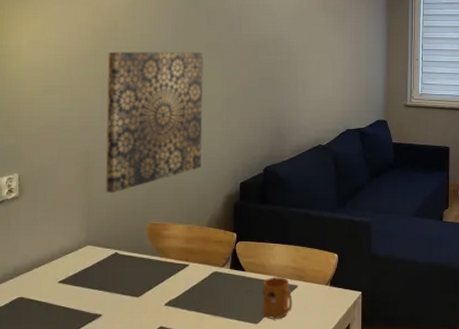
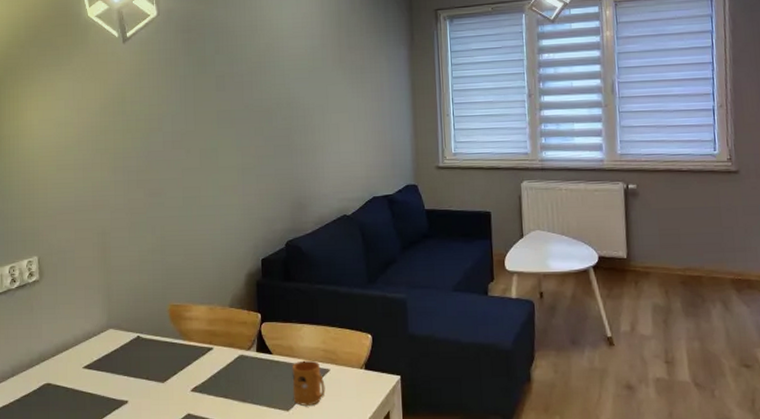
wall art: present [105,51,204,194] -> none [118,120,220,274]

